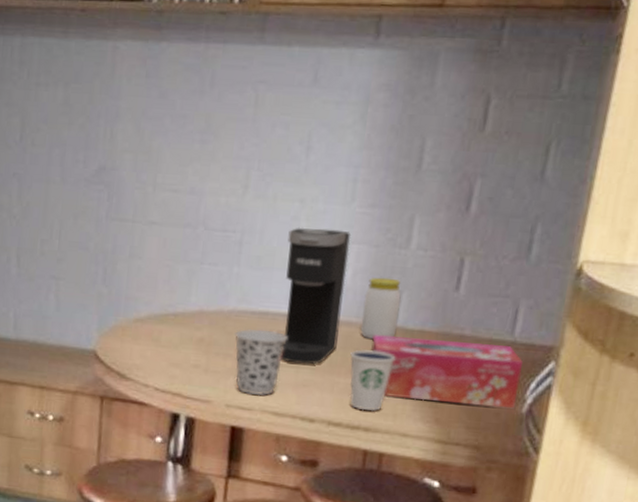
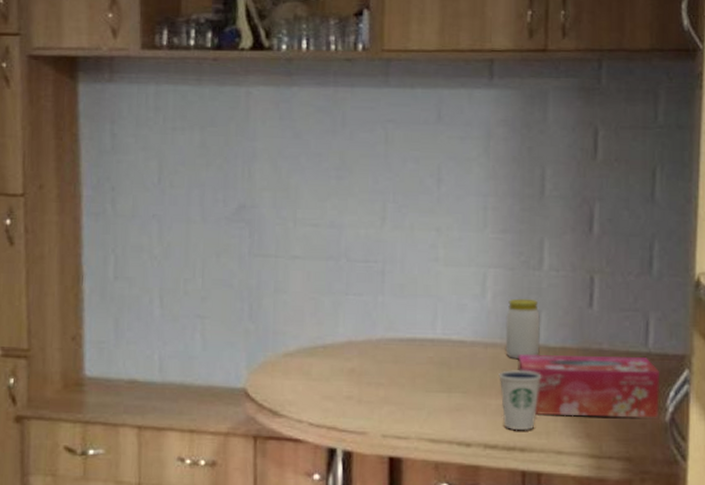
cup: present [235,328,287,396] -> none [385,356,436,424]
coffee maker: present [281,227,352,365] -> none [428,254,487,388]

